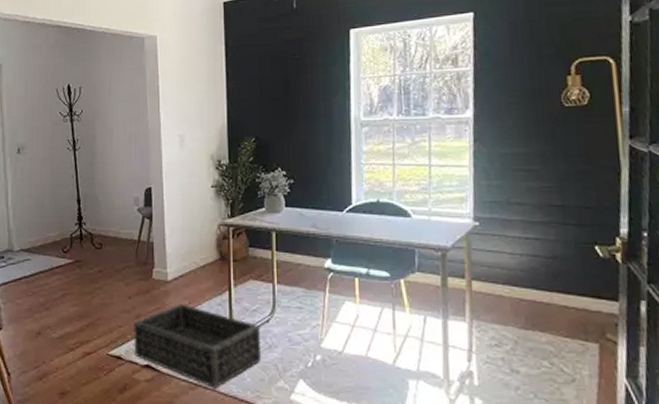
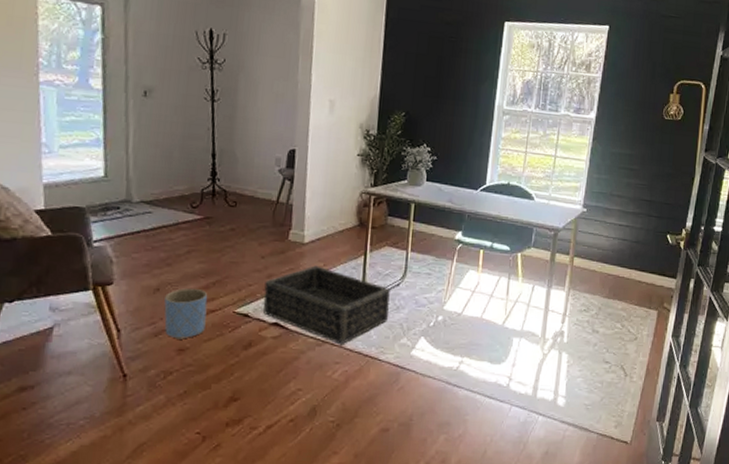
planter: none [45,331,83,383] -> present [164,287,208,339]

